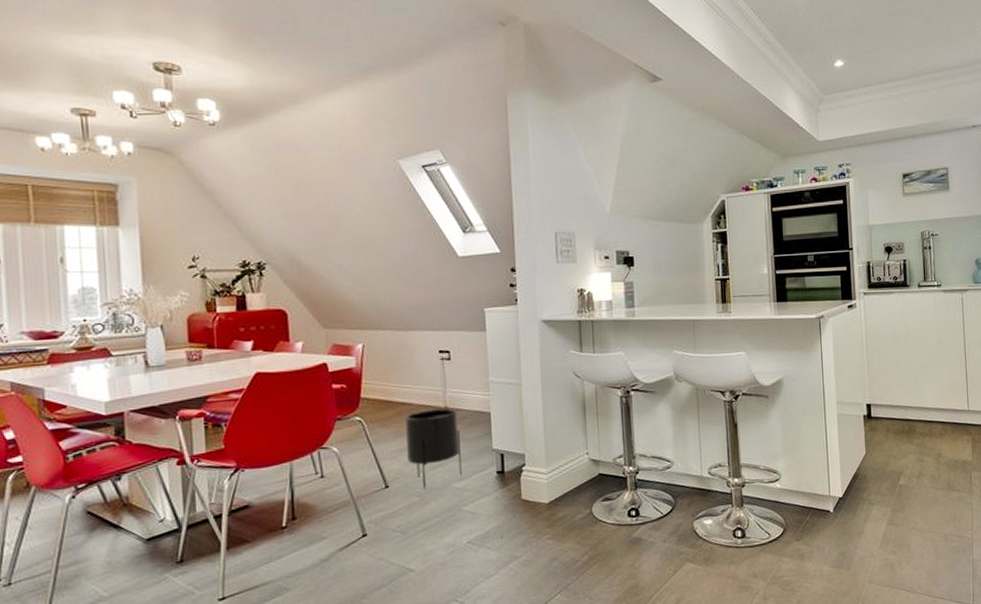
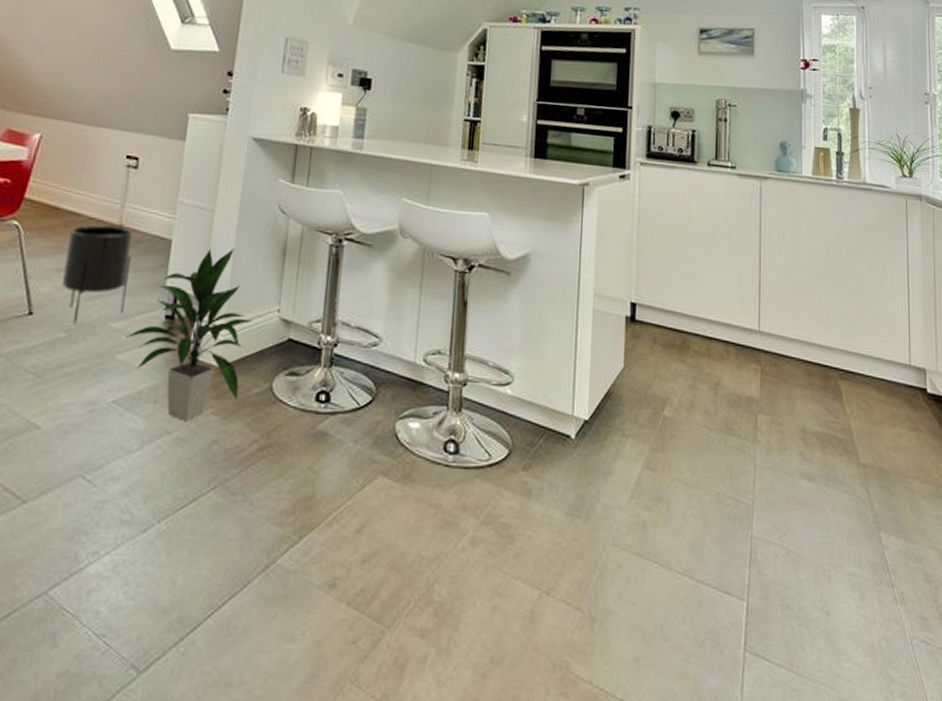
indoor plant: none [468,411,567,547] -> present [126,248,252,421]

